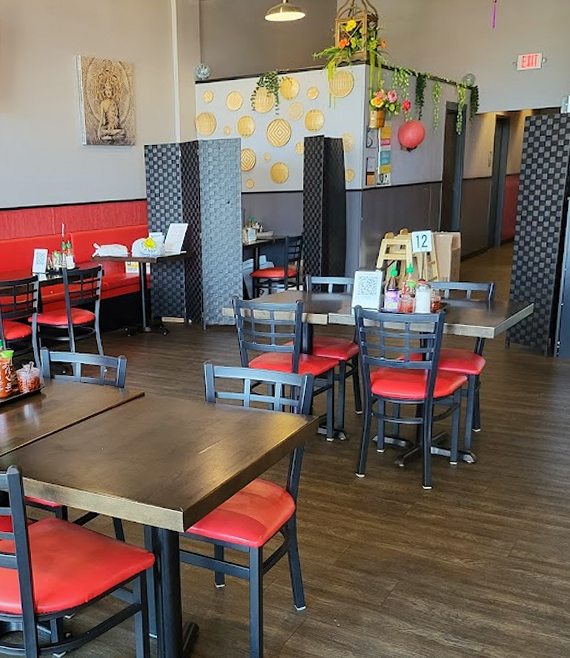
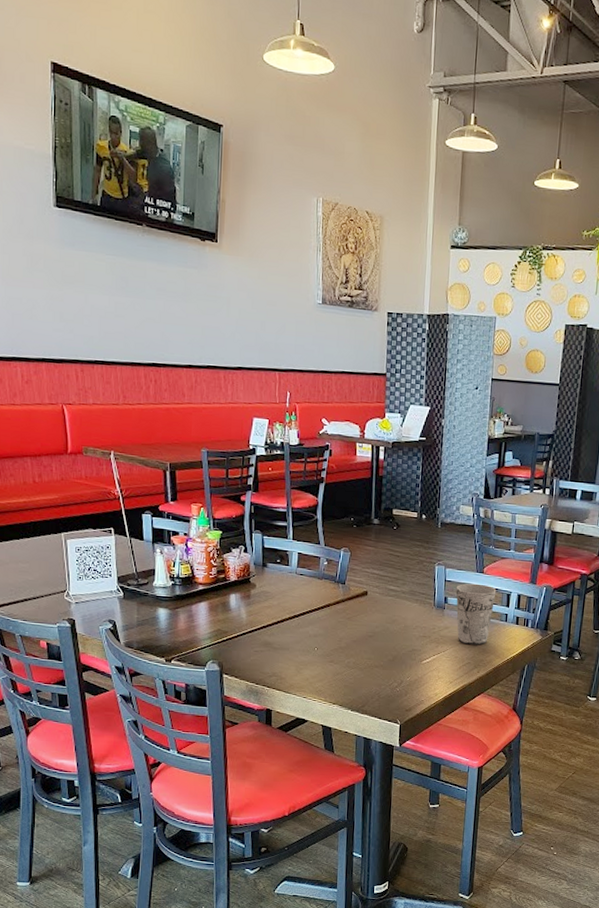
cup: none [224,377,262,434] -> present [456,583,497,645]

